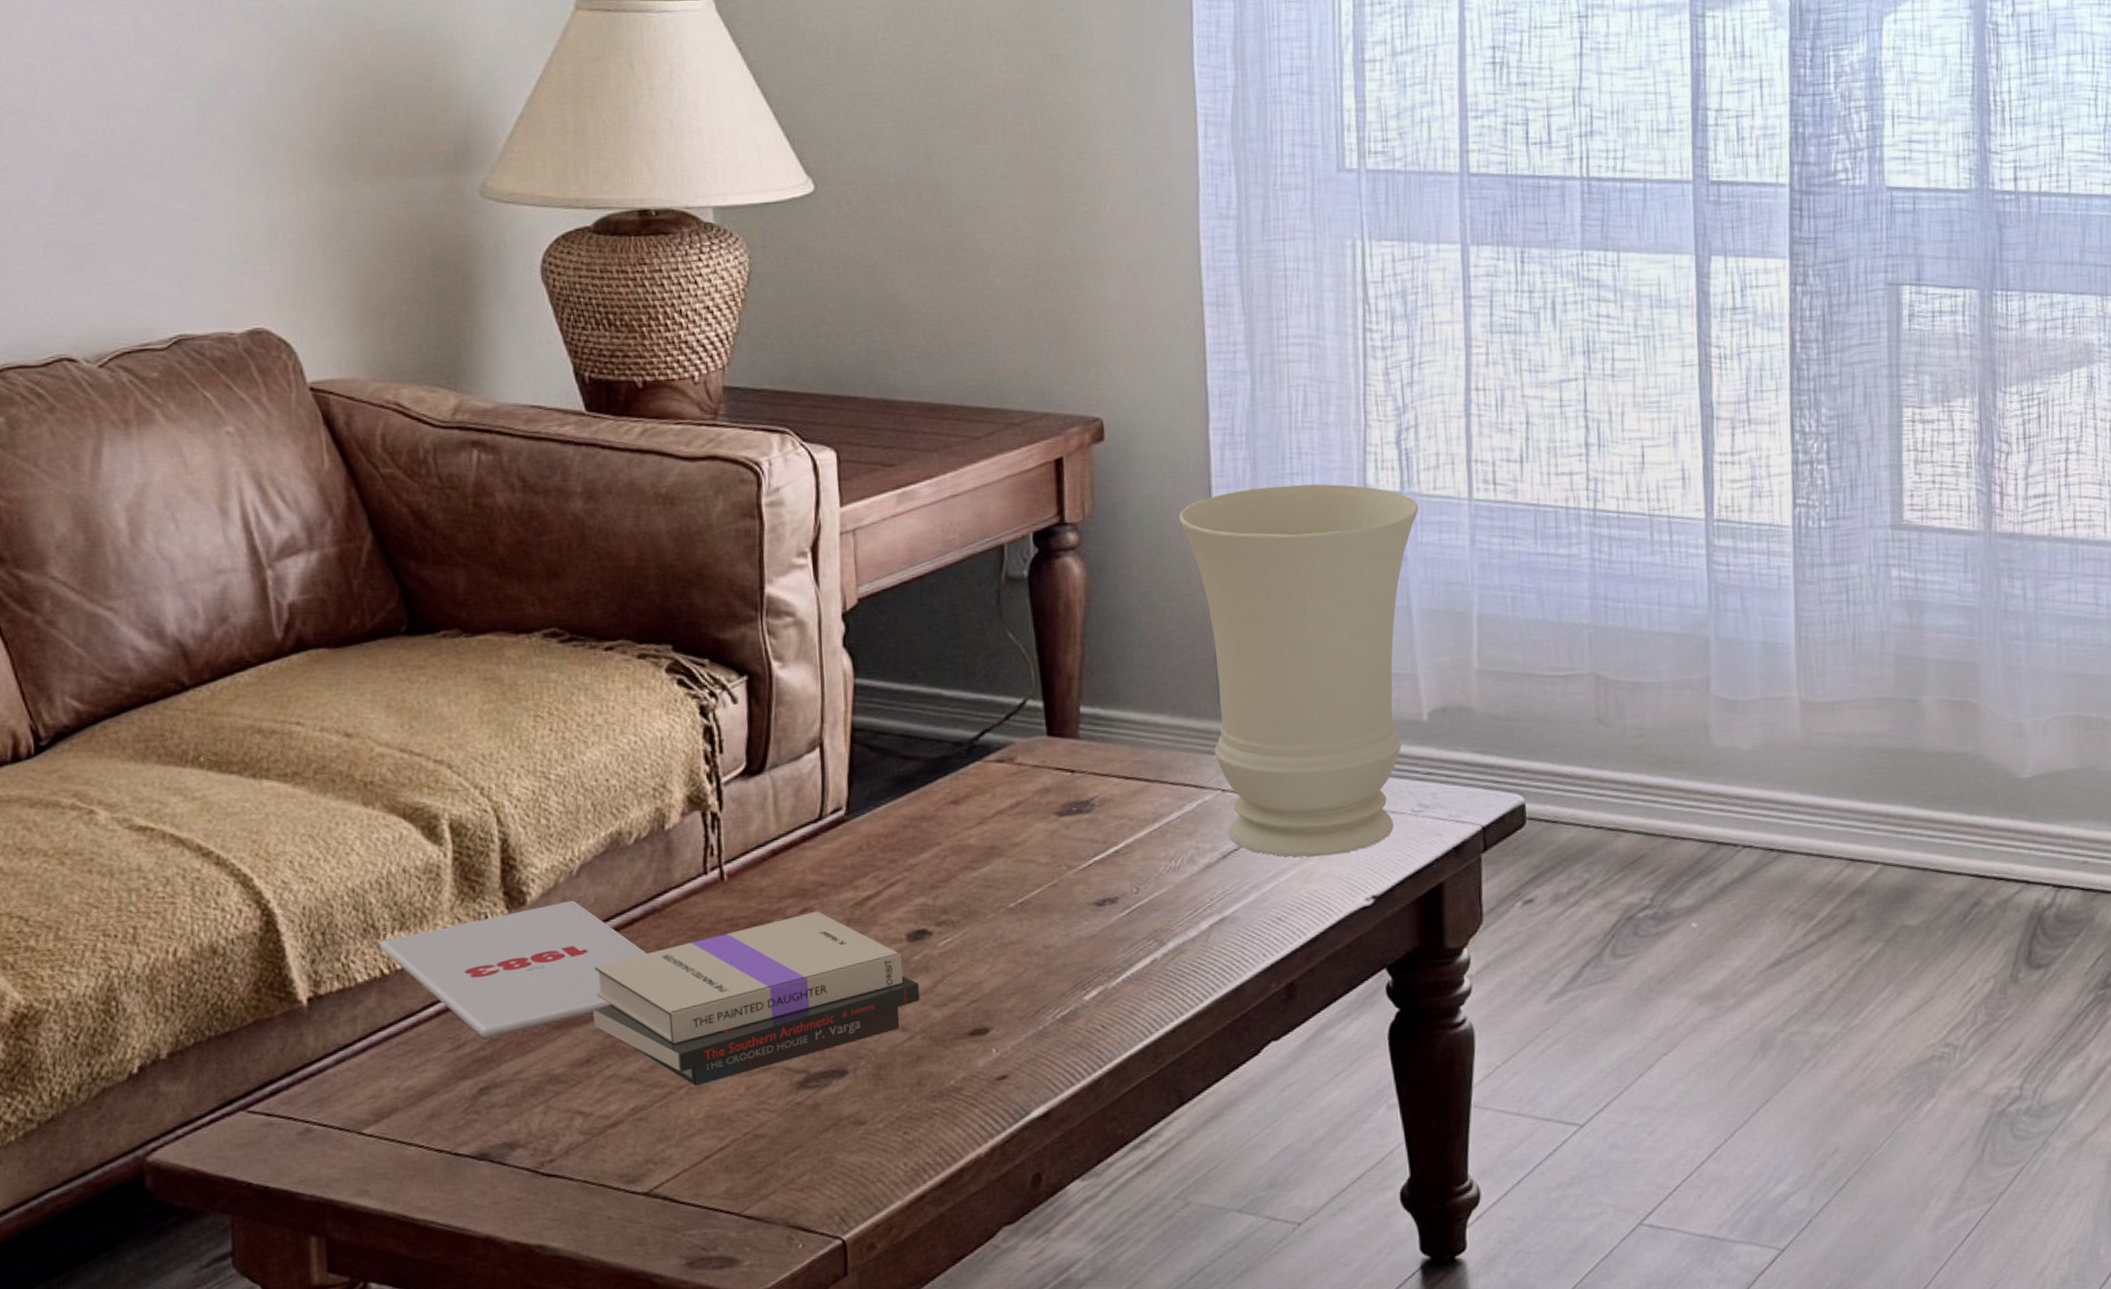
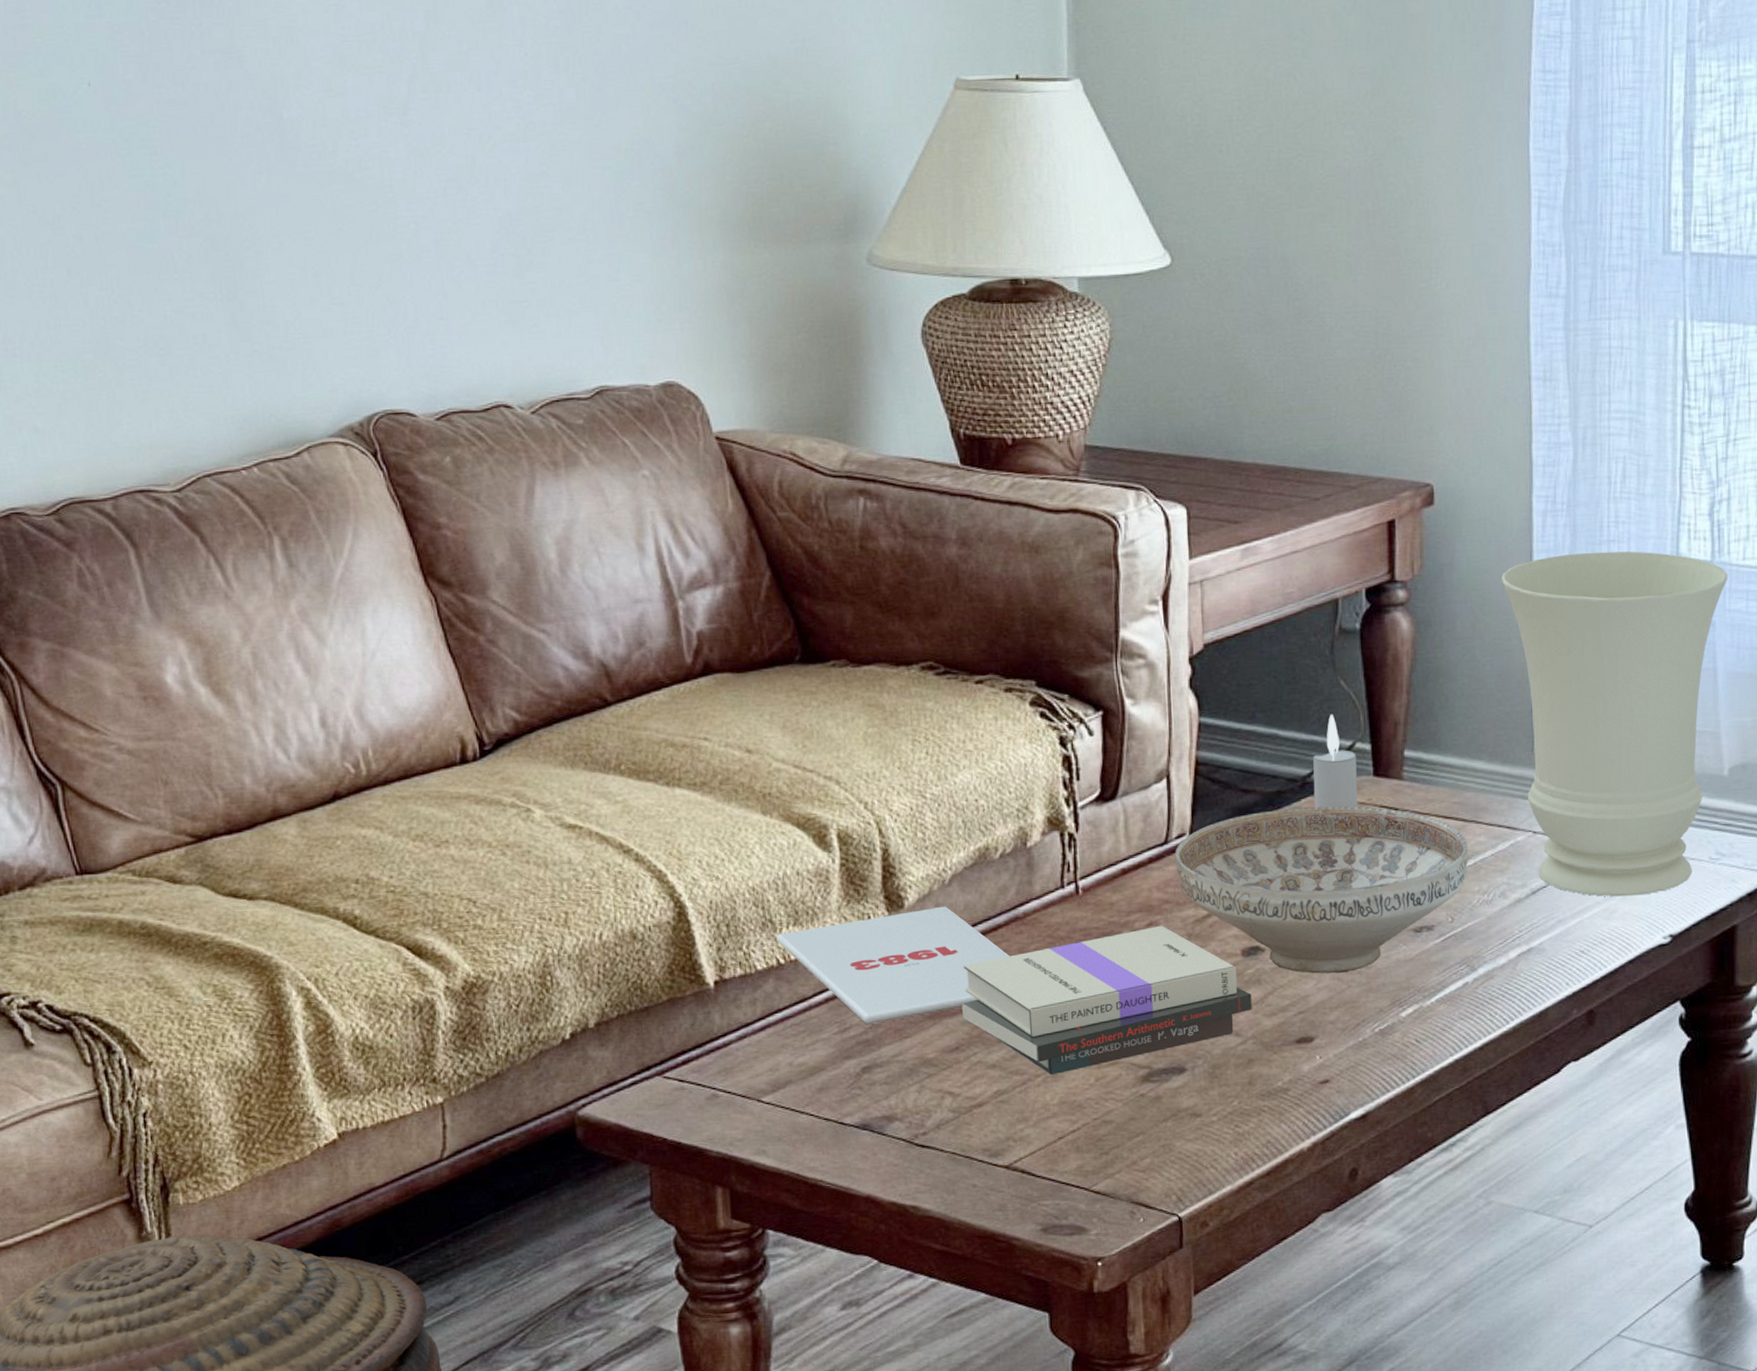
decorative bowl: none [830,769,1153,957] -> present [1175,806,1469,974]
candle: none [981,669,1031,773] -> present [1313,714,1358,808]

